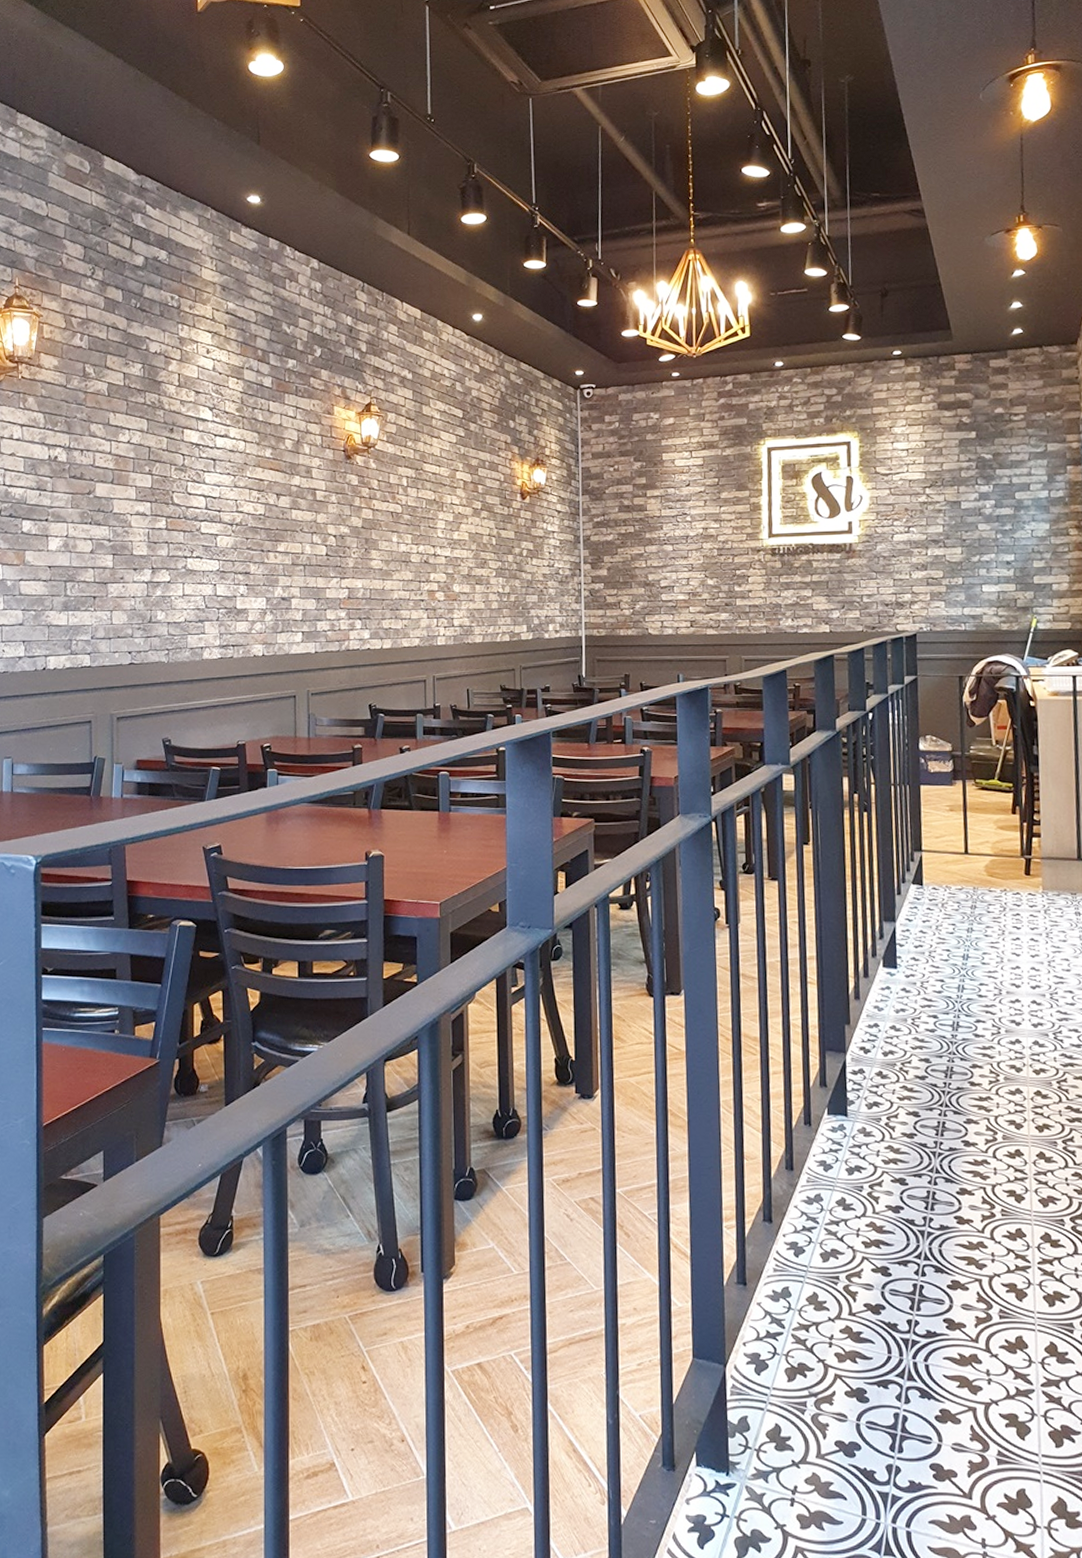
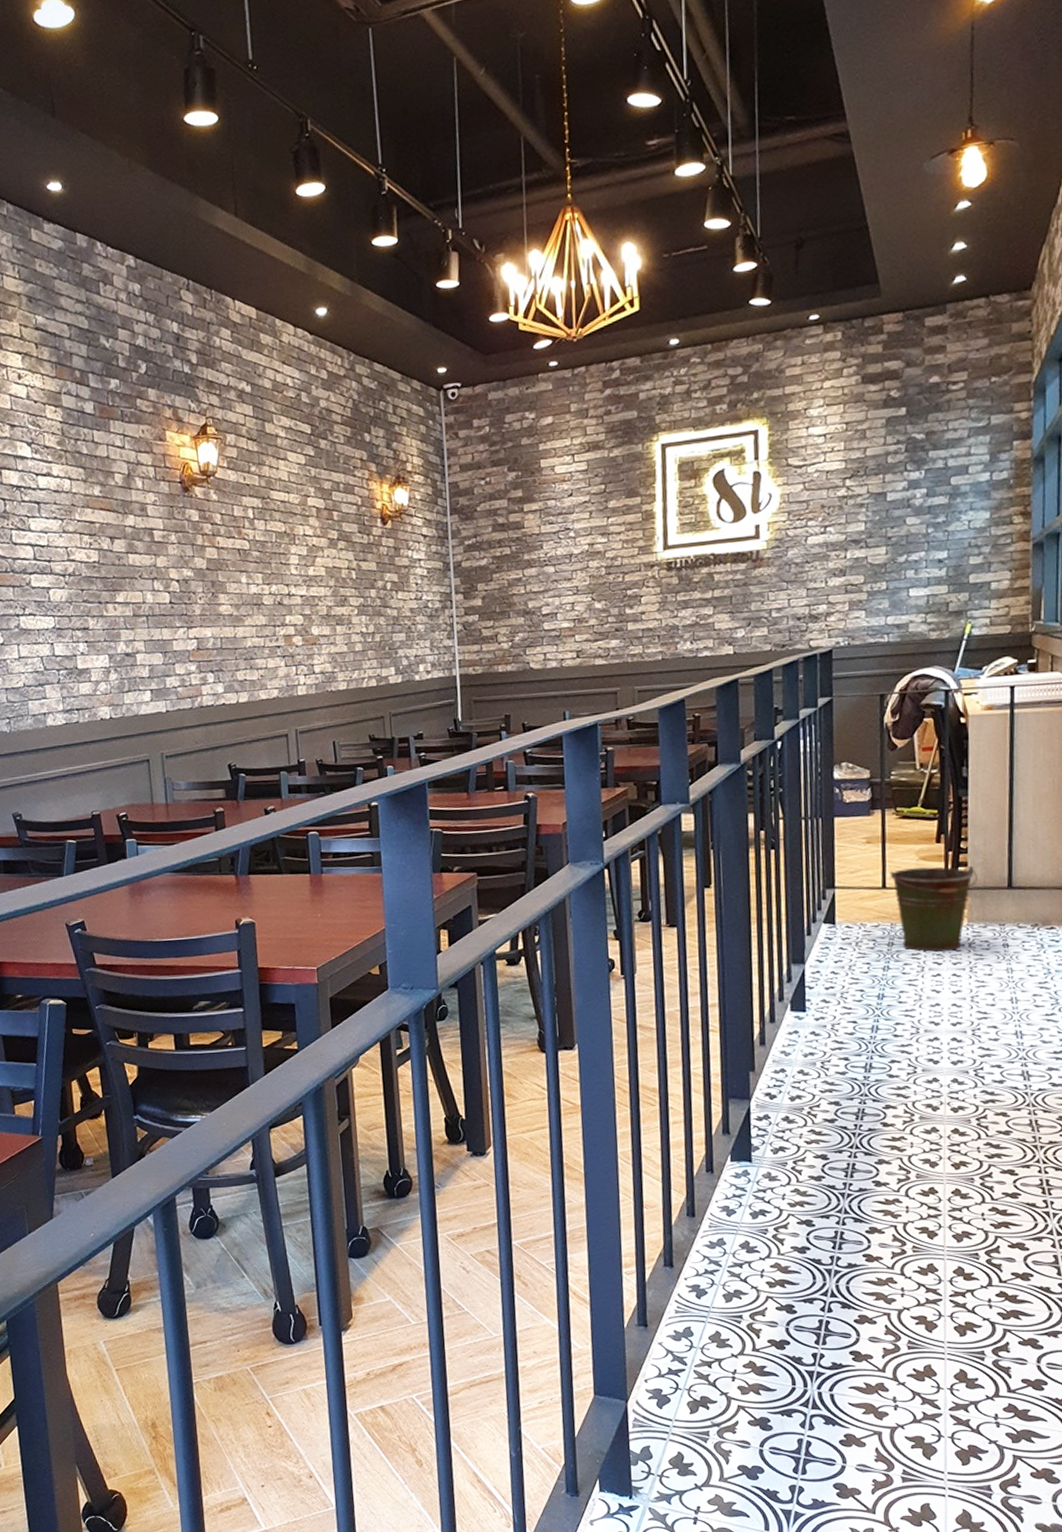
bucket: none [971,836,1050,916] -> present [890,866,977,951]

